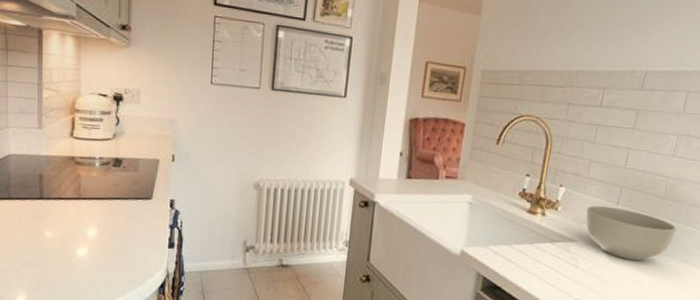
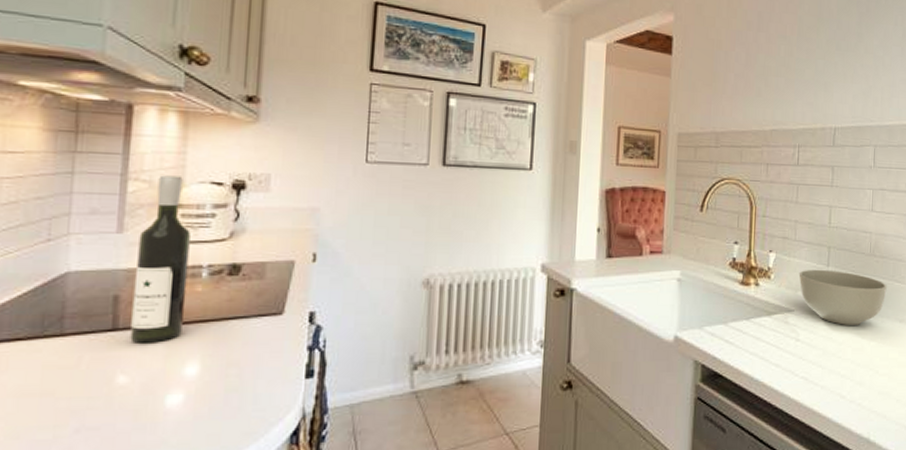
bottle: none [51,86,86,211] -> present [130,175,191,343]

